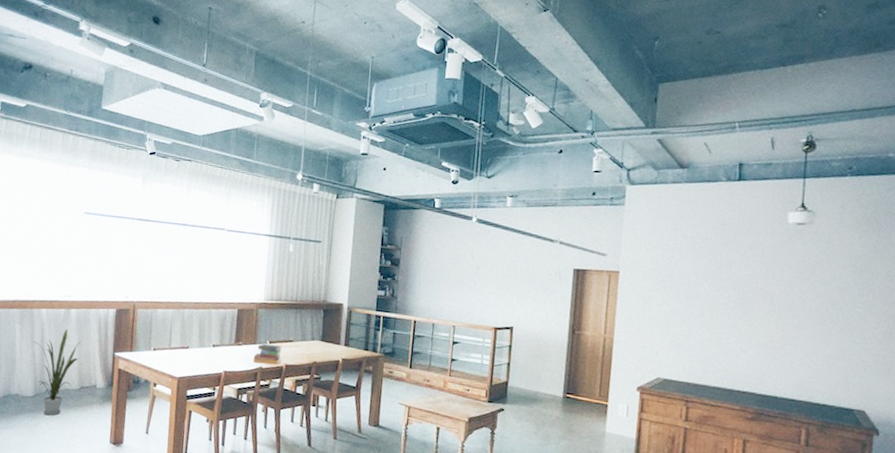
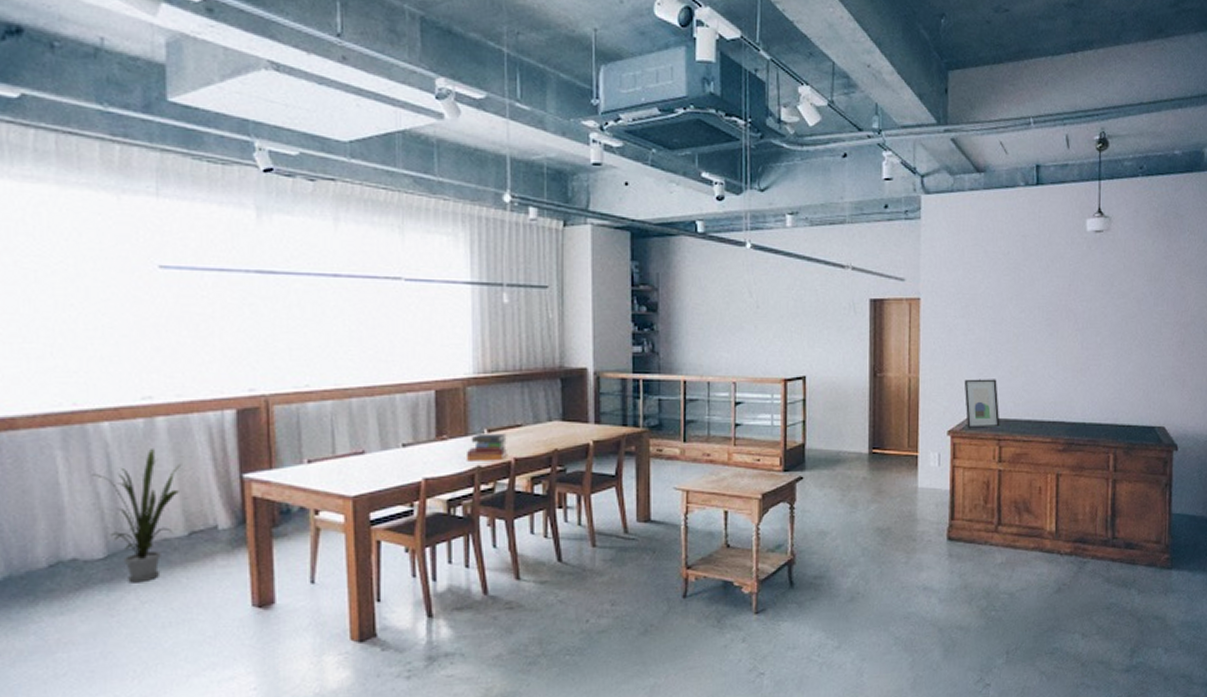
picture frame: none [655,344,689,390] -> present [964,379,1000,428]

